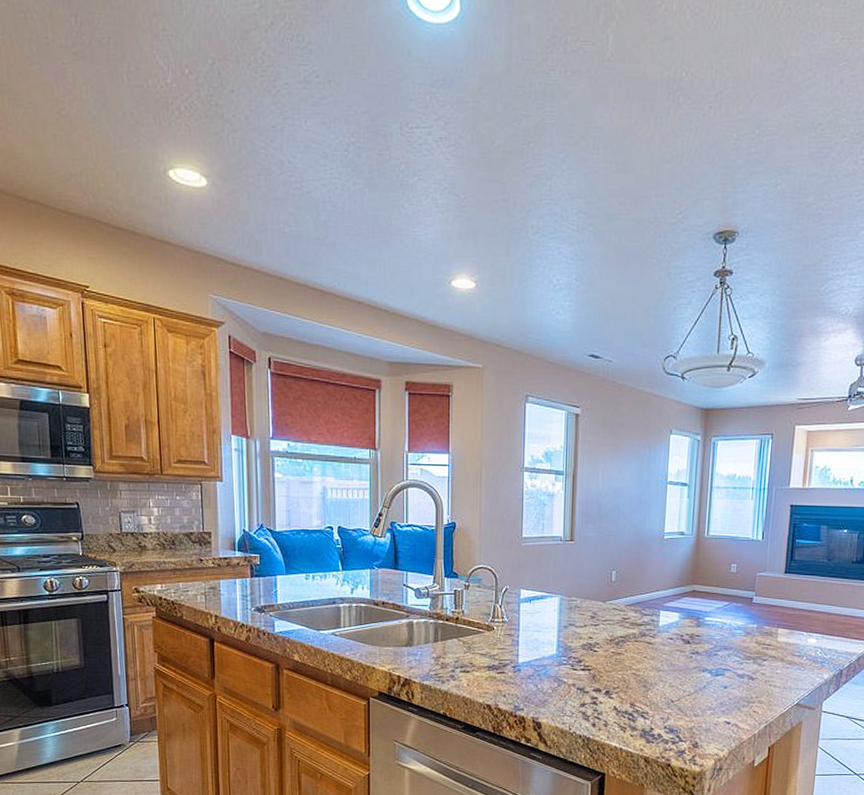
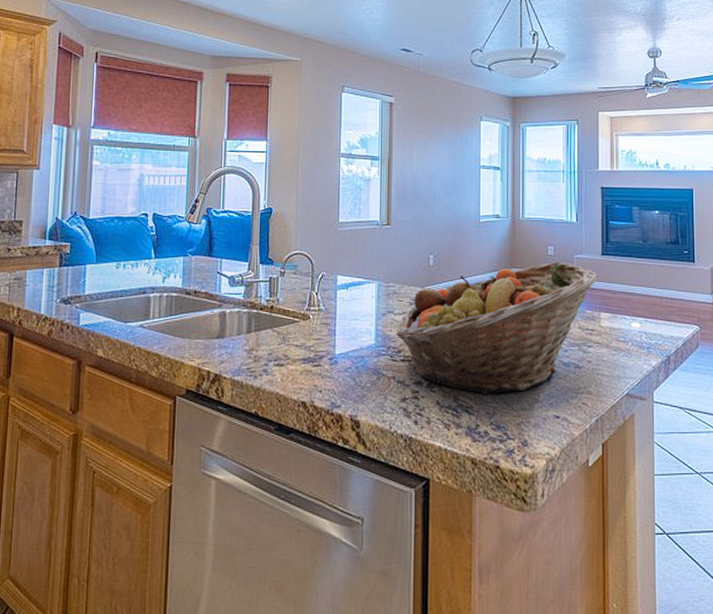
fruit basket: none [577,579,779,702] -> present [396,261,598,395]

